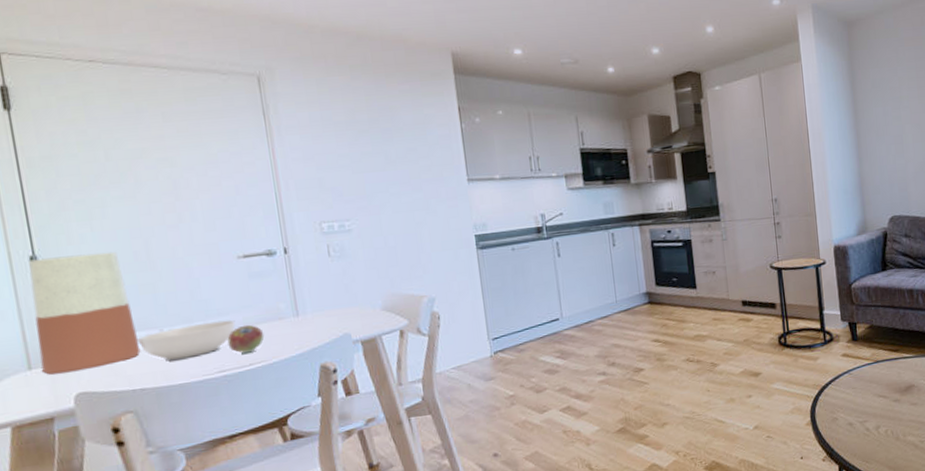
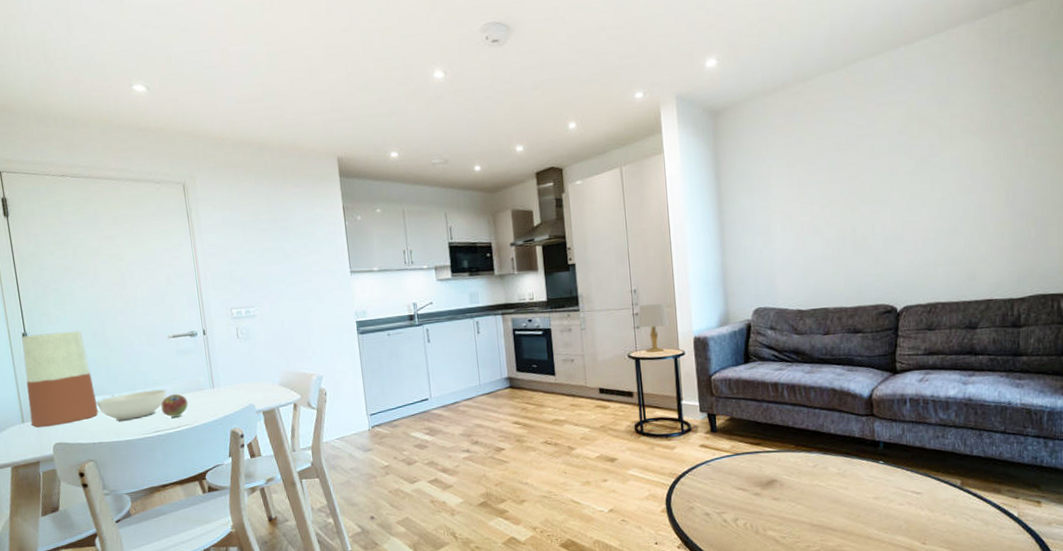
table lamp: none [779,212,810,263] -> present [637,303,669,353]

